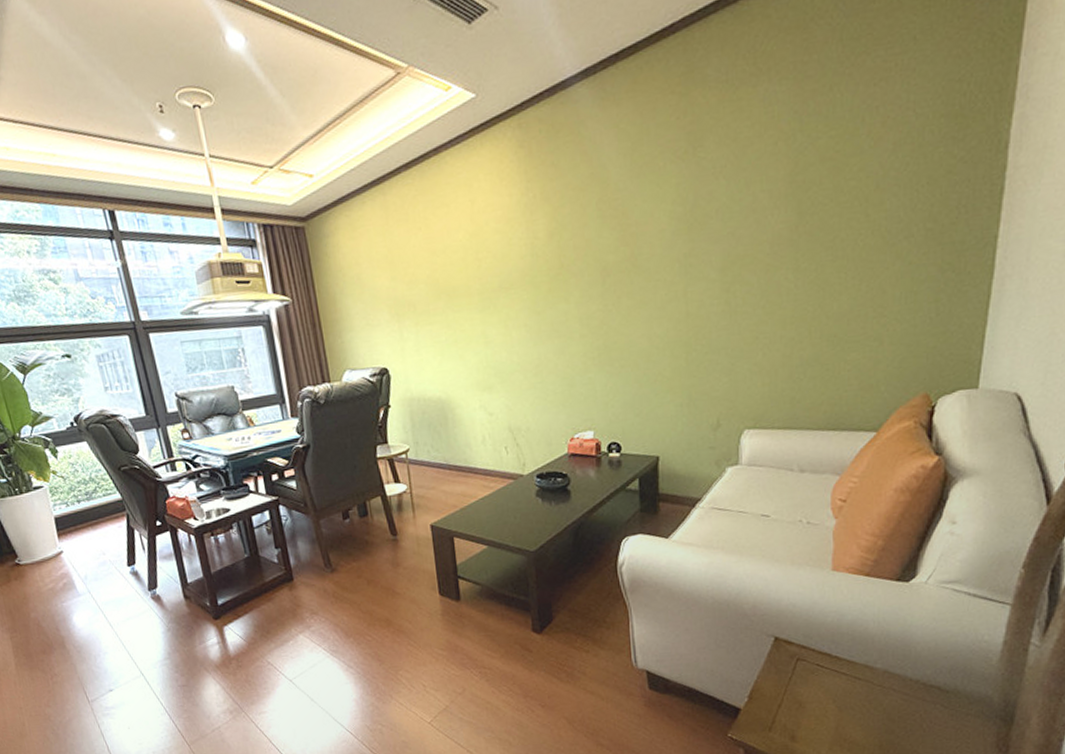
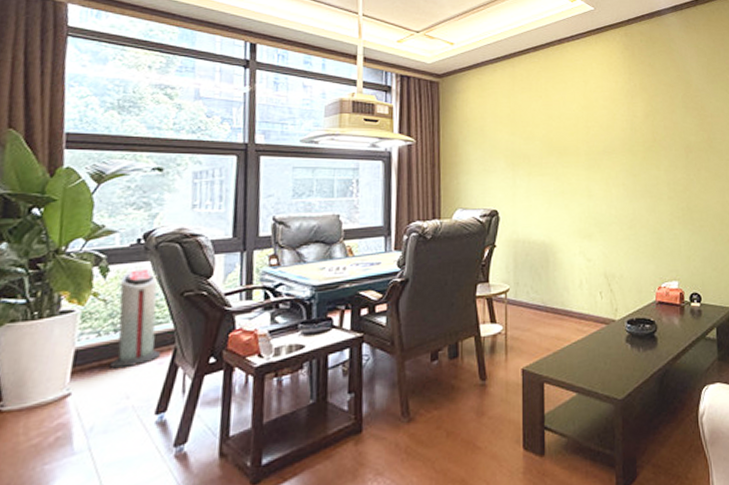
air purifier: none [68,449,119,532] -> present [110,269,162,369]

